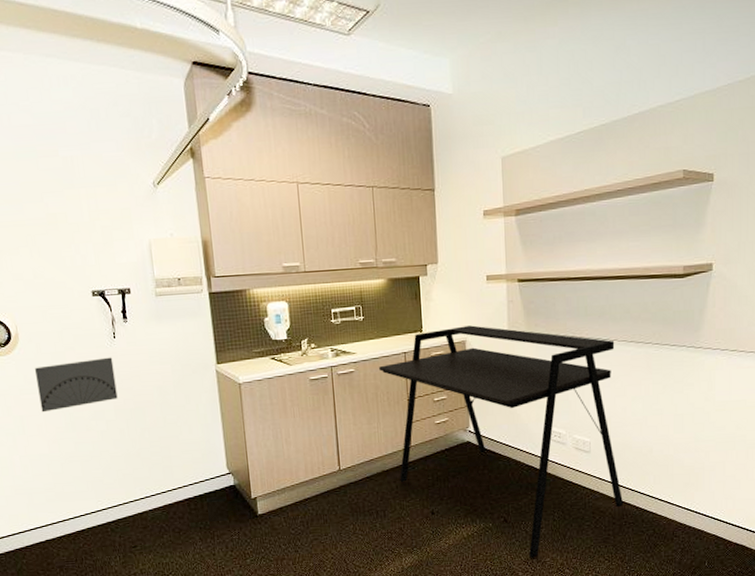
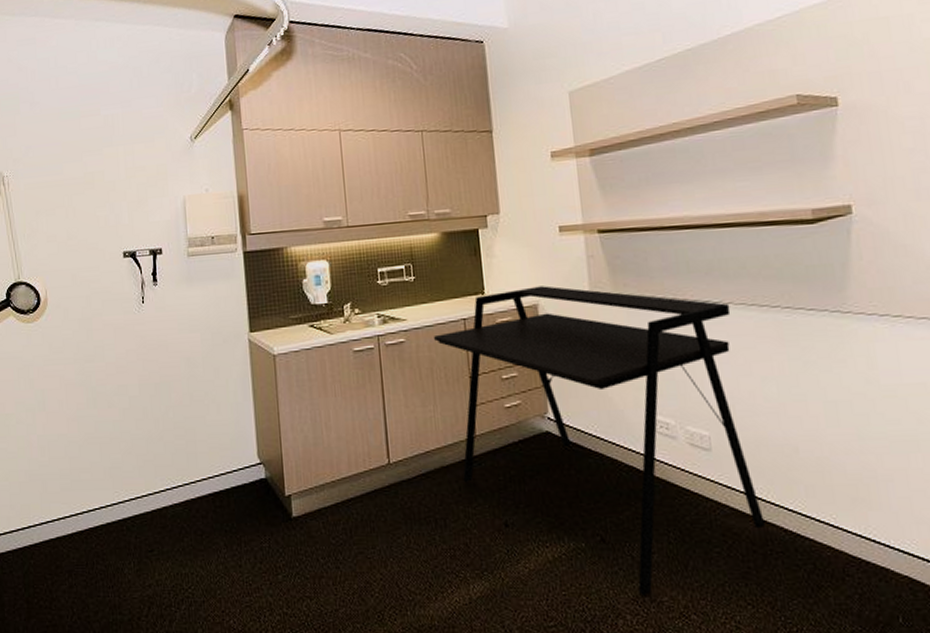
wall art: present [35,357,118,413] -> none [61,324,143,386]

